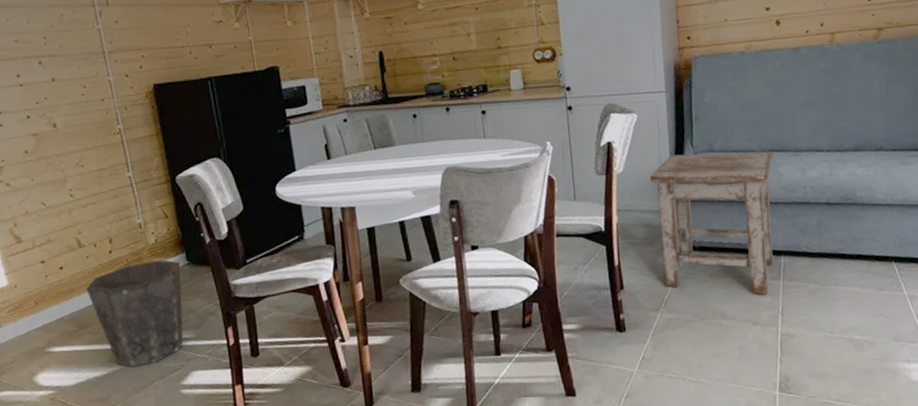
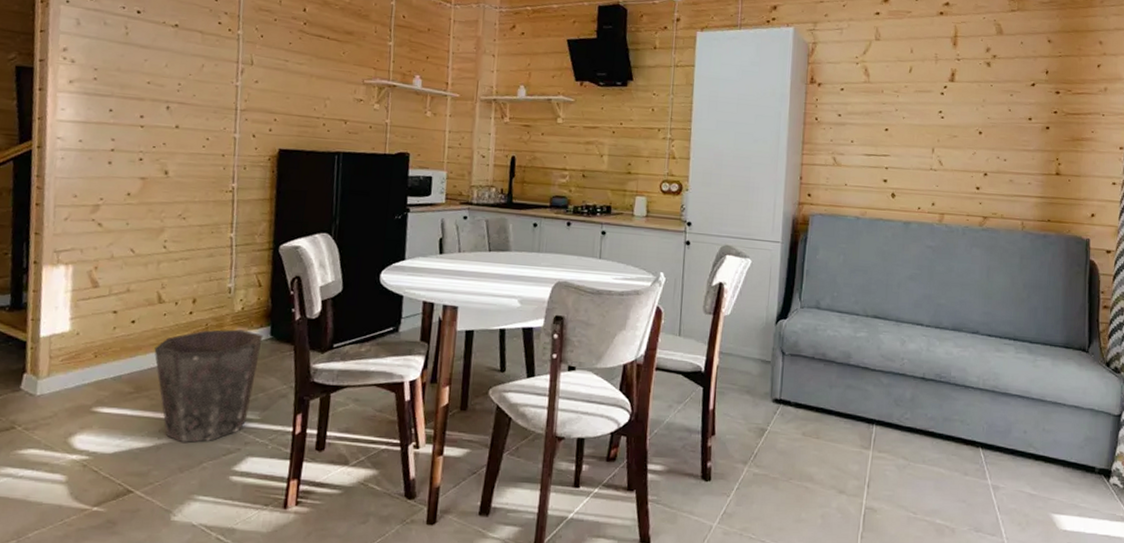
stool: present [649,152,774,295] -> none [755,305,877,463]

